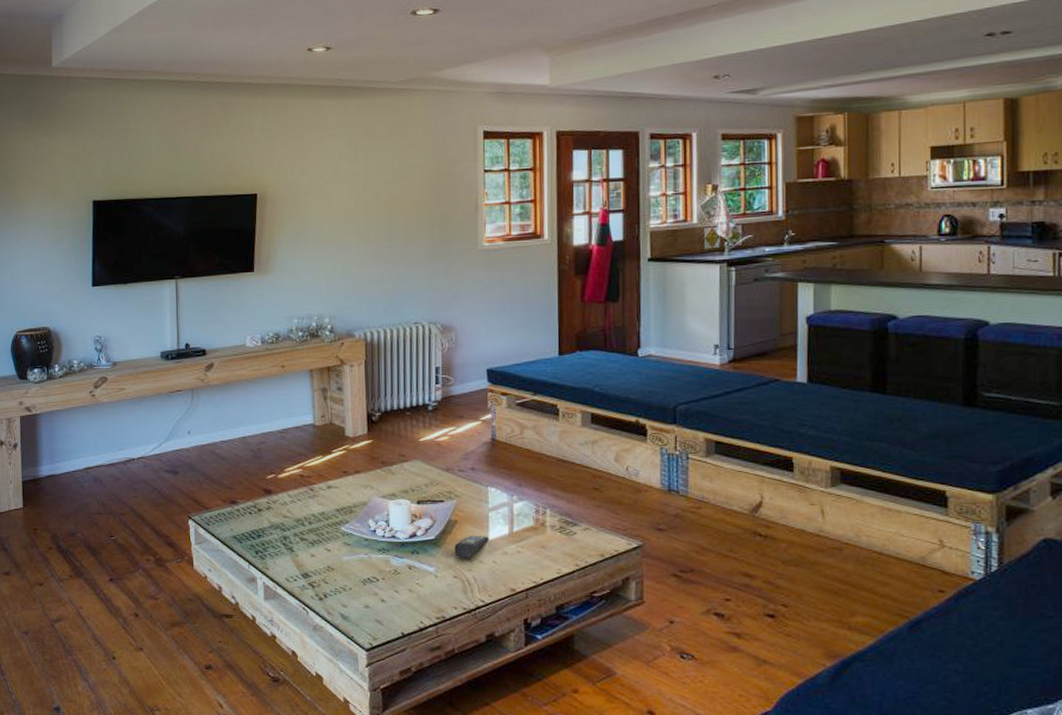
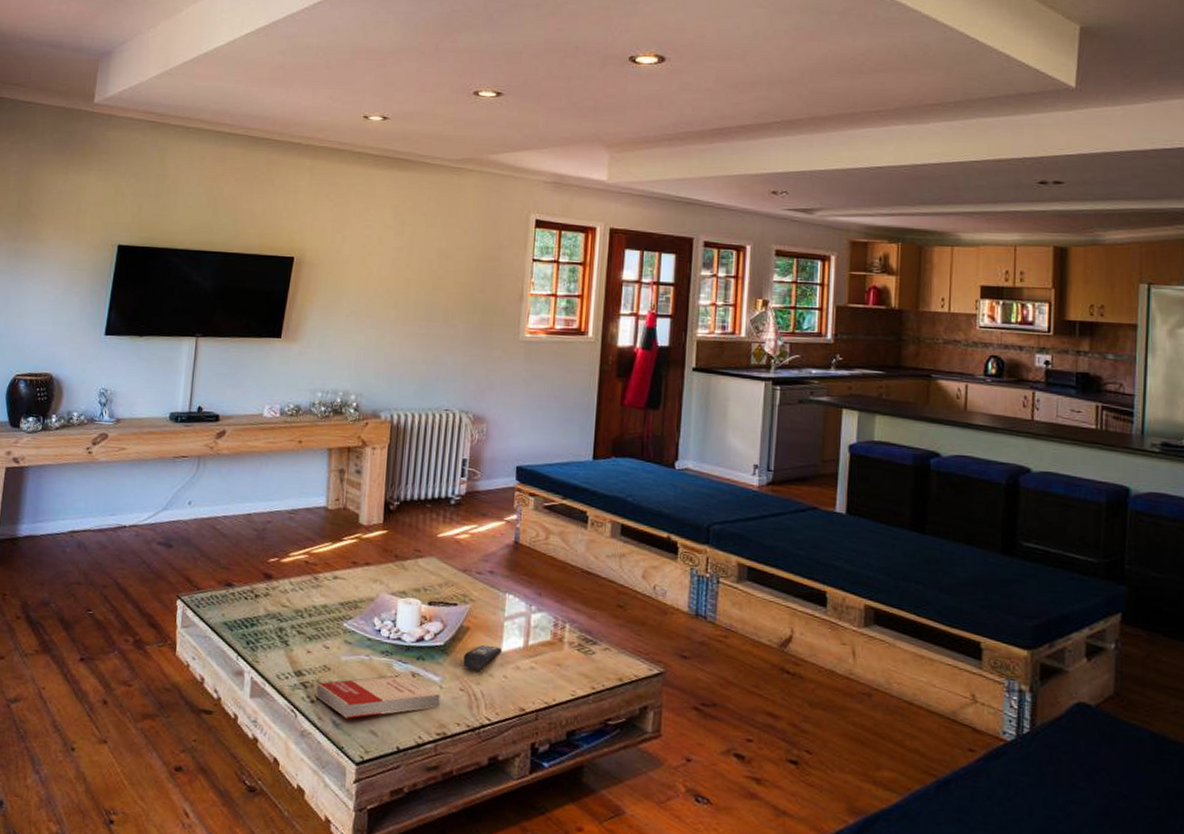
book: none [322,568,437,611] -> present [315,675,440,719]

